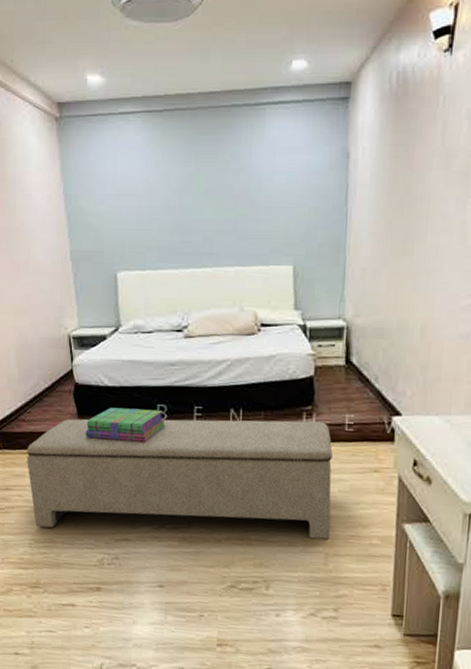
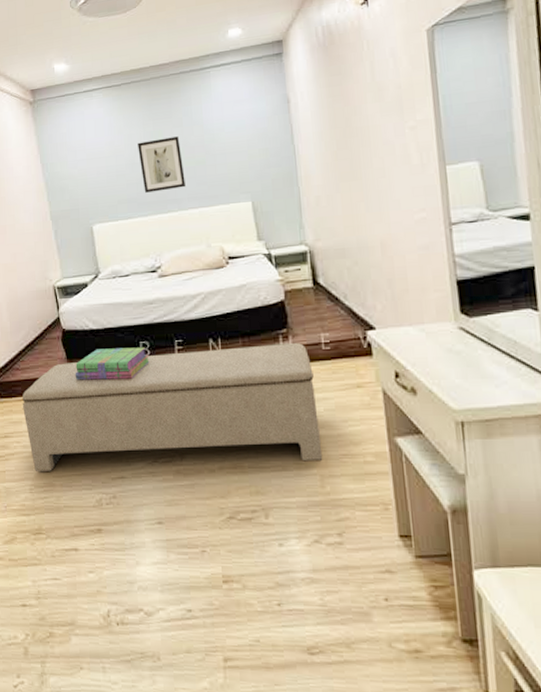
wall art: none [175,181,224,242] -> present [138,136,186,193]

